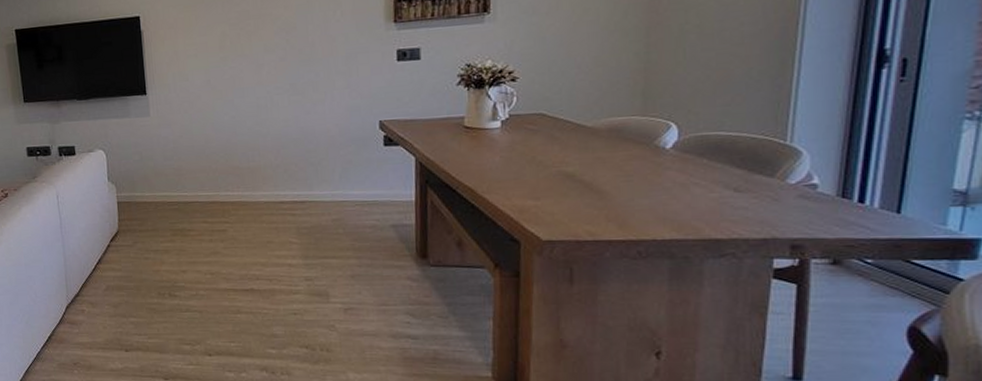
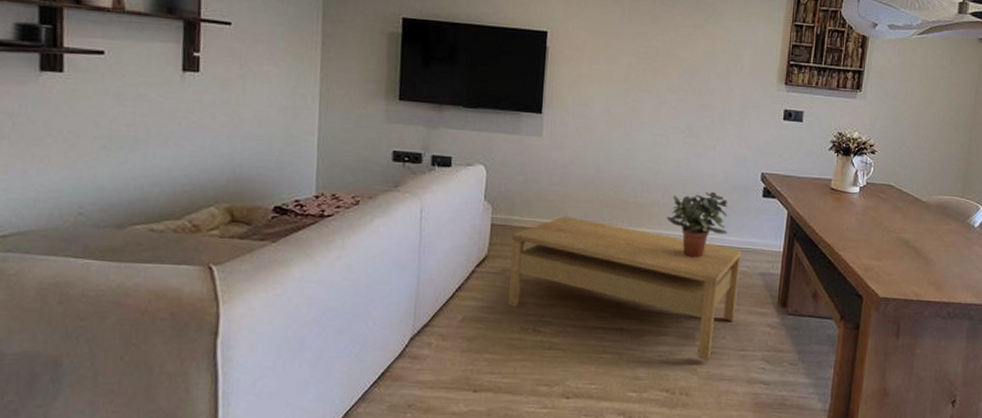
coffee table: none [137,188,369,317] -> present [507,216,741,361]
potted plant: none [282,146,350,216] -> present [666,191,728,258]

